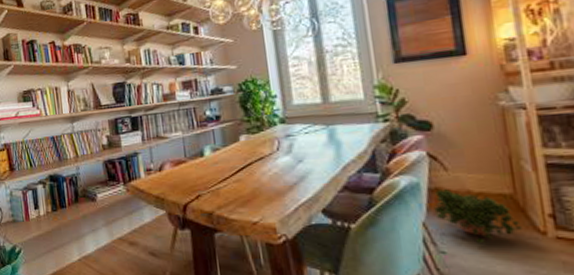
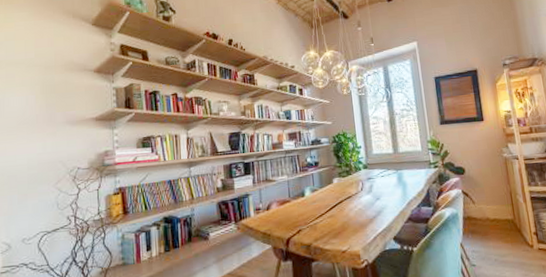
potted plant: present [434,189,524,244] -> none [467,217,520,257]

